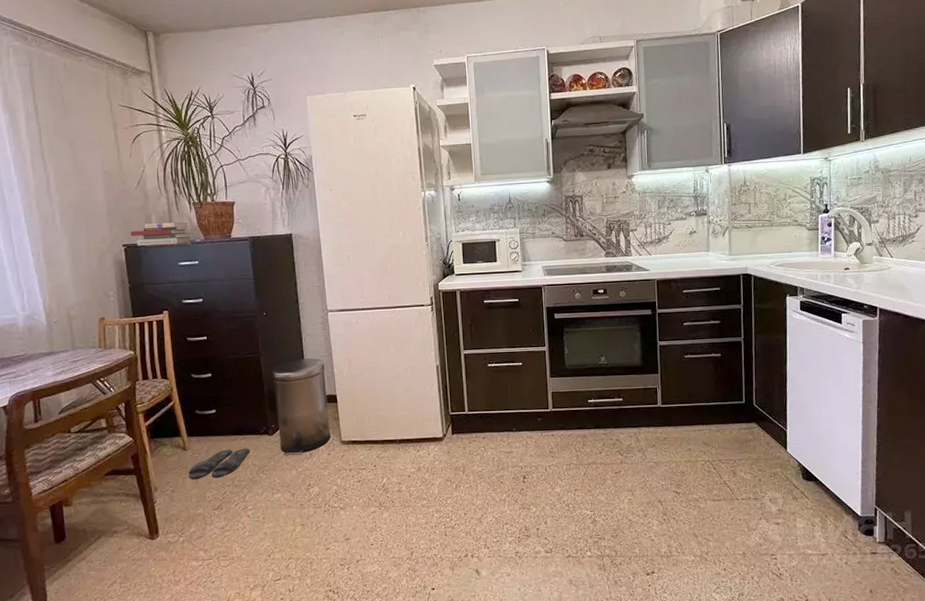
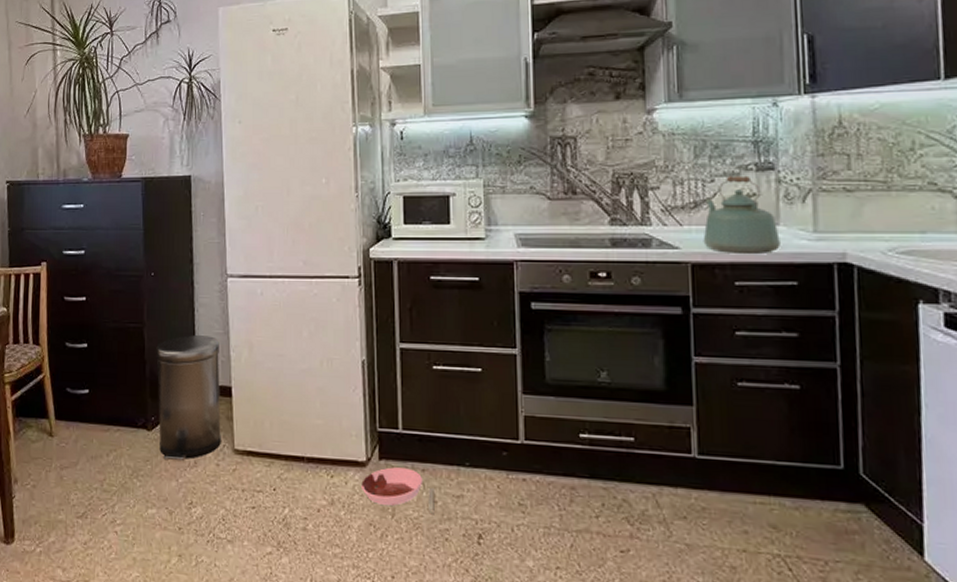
books: present [130,222,192,248] -> none [14,157,78,186]
slippers: present [188,448,250,480] -> none [53,441,124,477]
pet bowl: none [440,438,493,467] -> present [361,467,435,514]
kettle: none [664,219,710,272] -> present [703,175,781,255]

